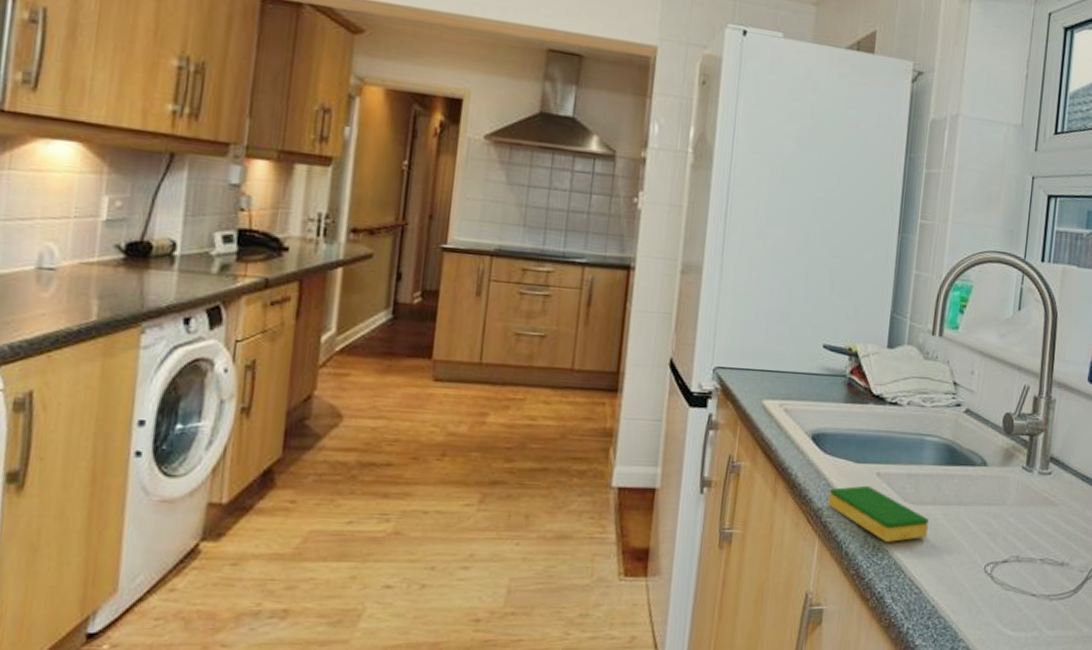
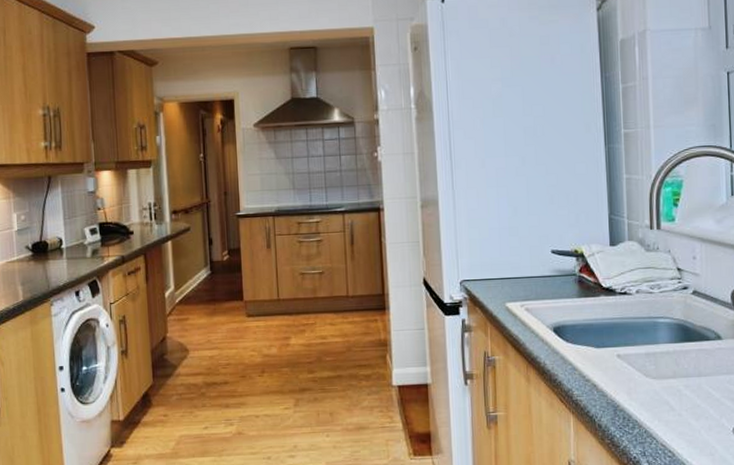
dish sponge: present [828,485,929,542] -> none [576,366,672,413]

